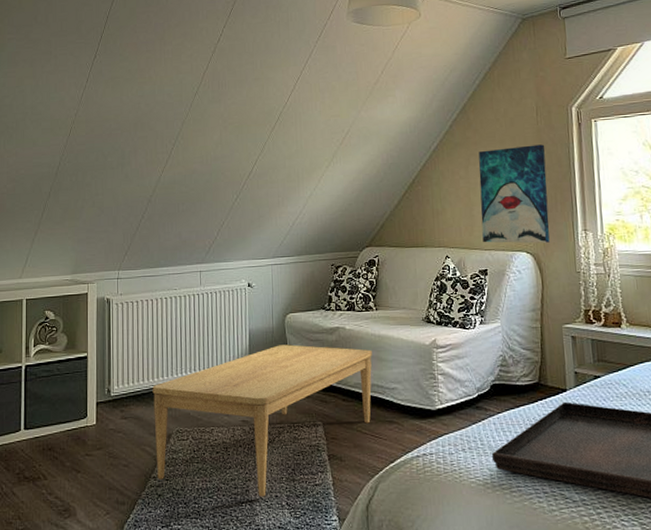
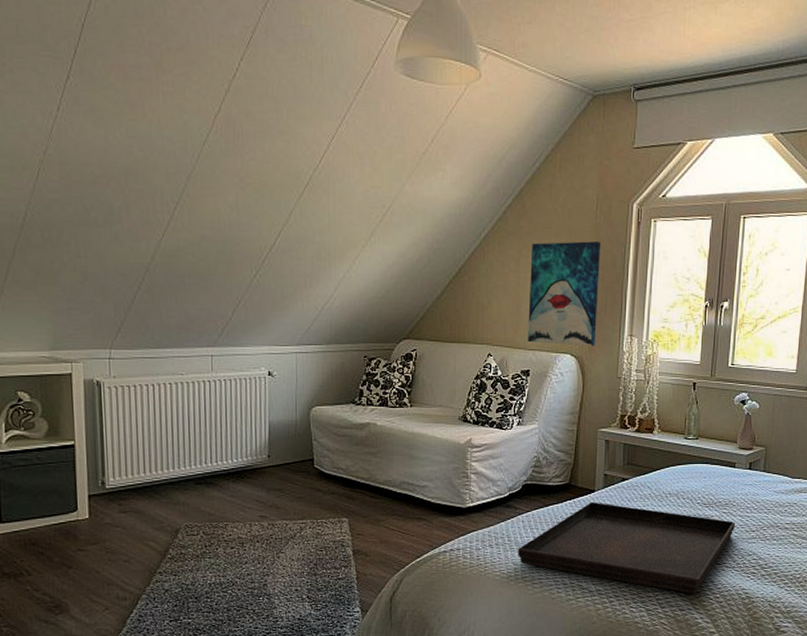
coffee table: present [152,344,372,497] -> none [155,439,404,591]

